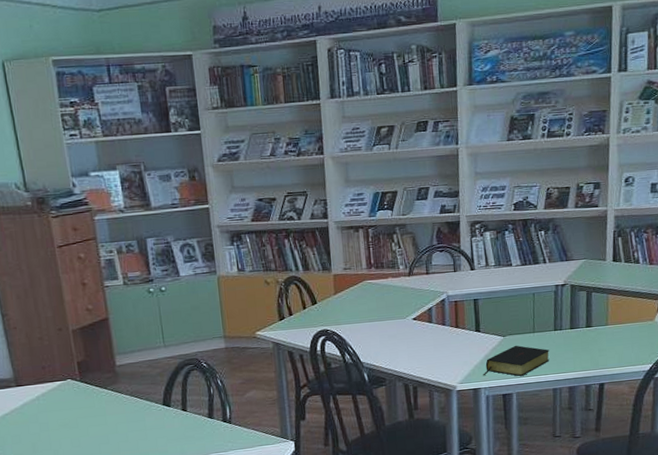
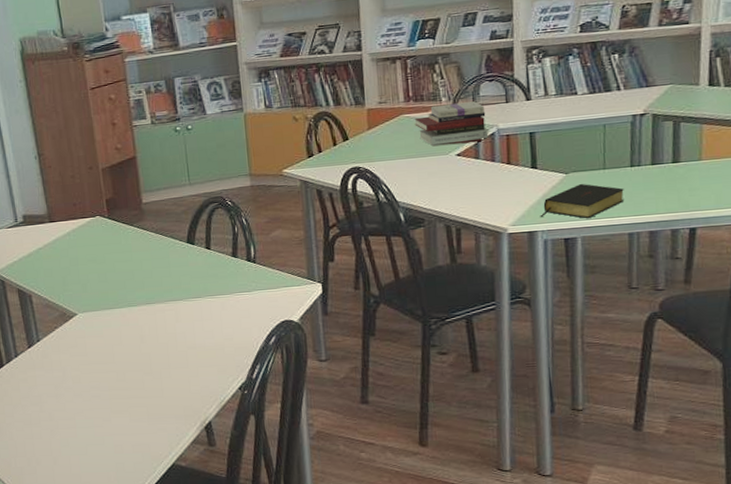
books: none [376,270,440,310] -> present [414,101,489,146]

